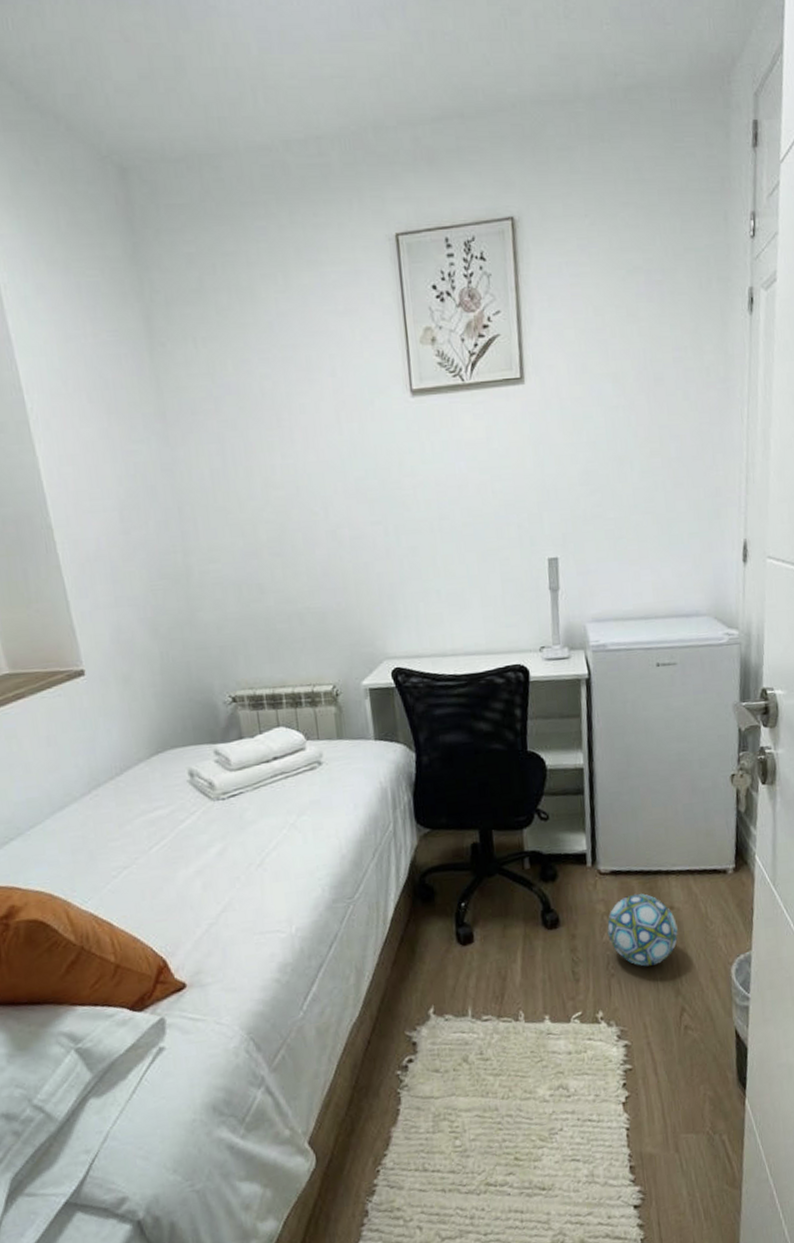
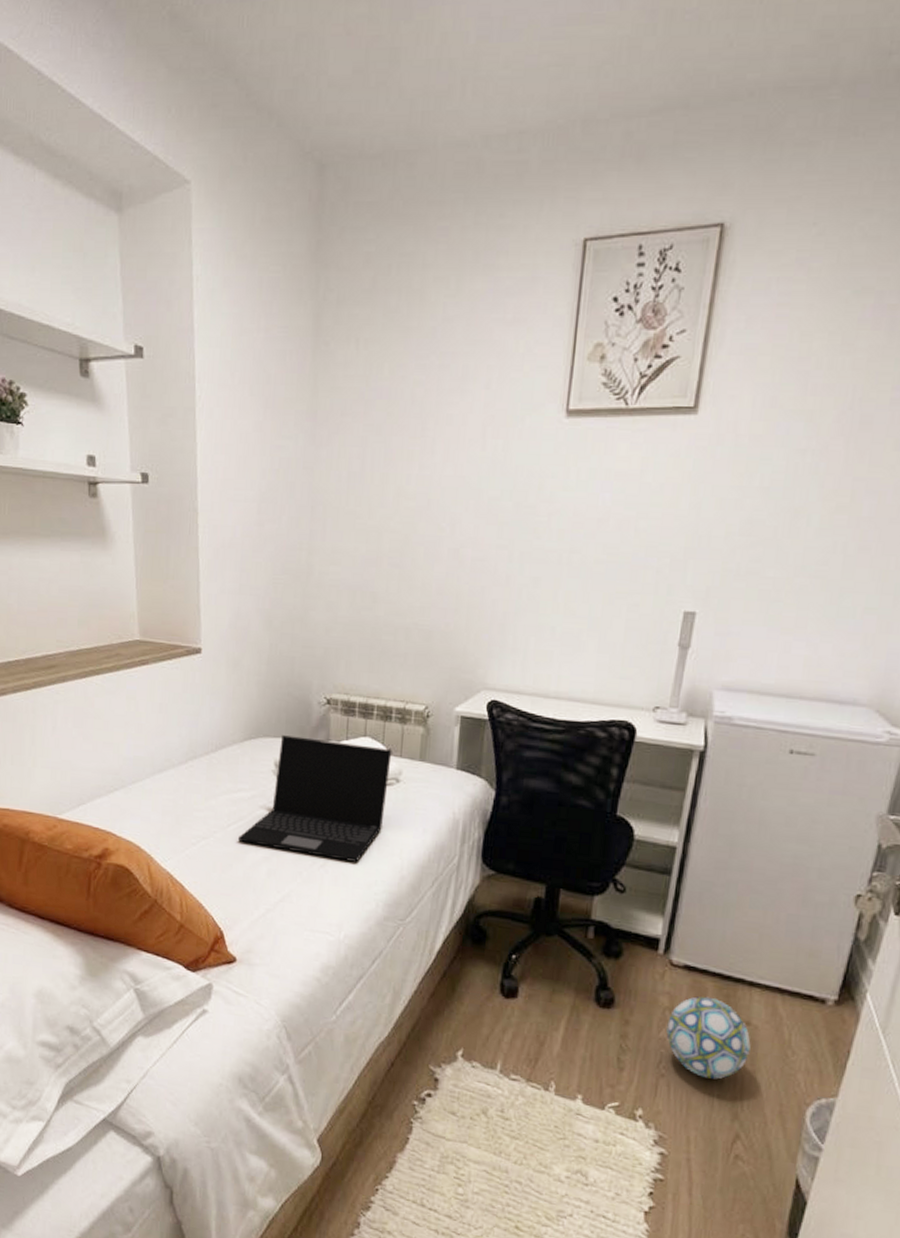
laptop: none [162,734,313,862] -> present [237,735,392,862]

